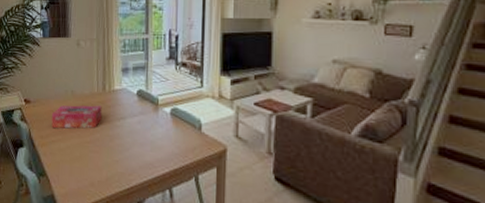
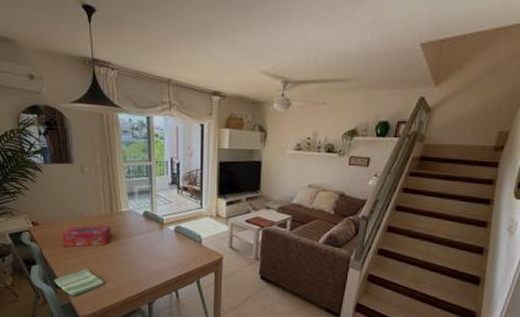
dish towel: none [39,154,90,187] -> present [54,268,104,296]

